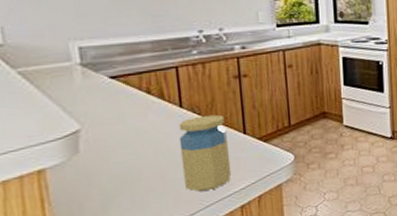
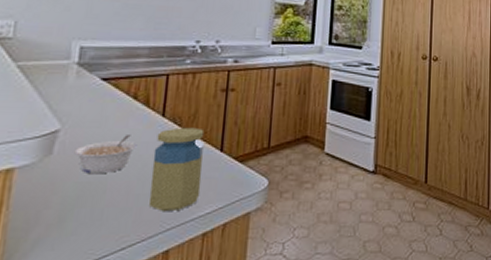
legume: none [100,128,161,167] -> present [74,135,137,175]

